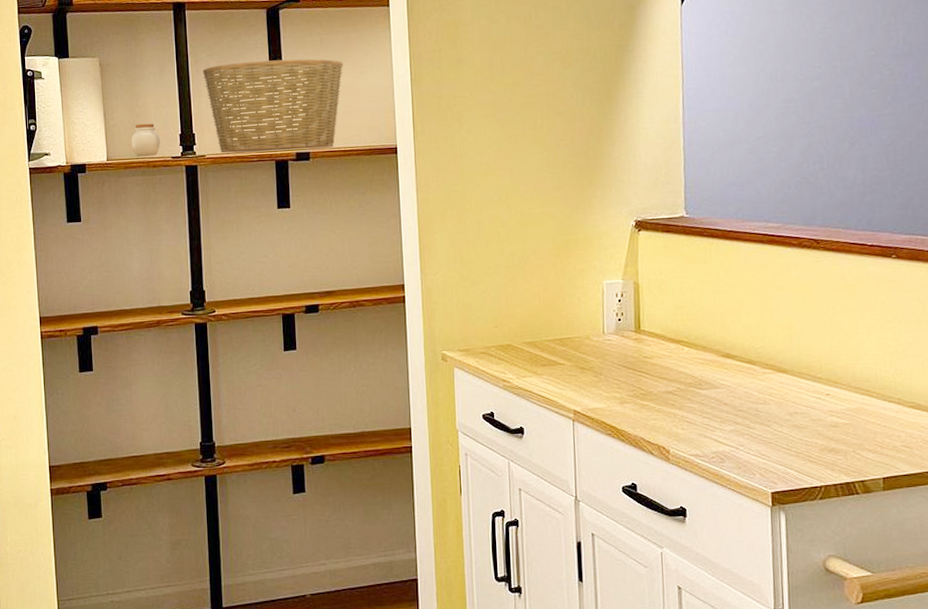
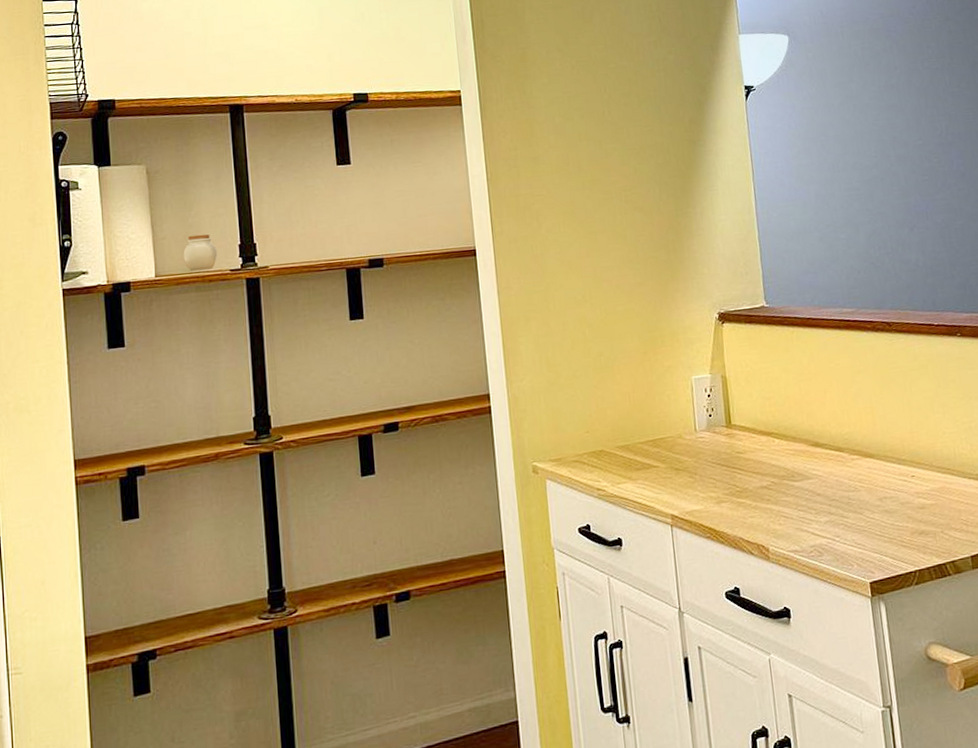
basket: present [202,59,343,153] -> none [263,160,416,264]

